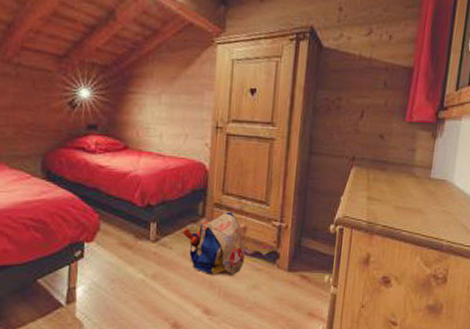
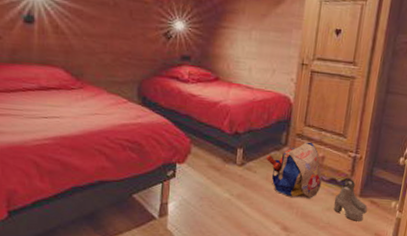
boots: none [260,252,298,300] -> present [334,180,368,222]

